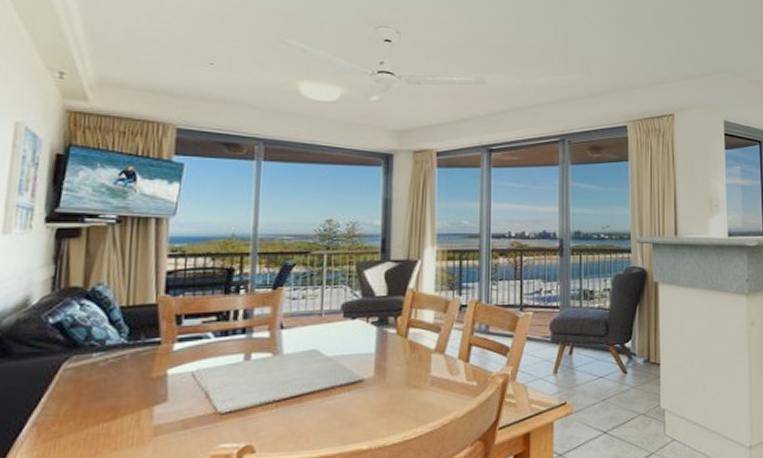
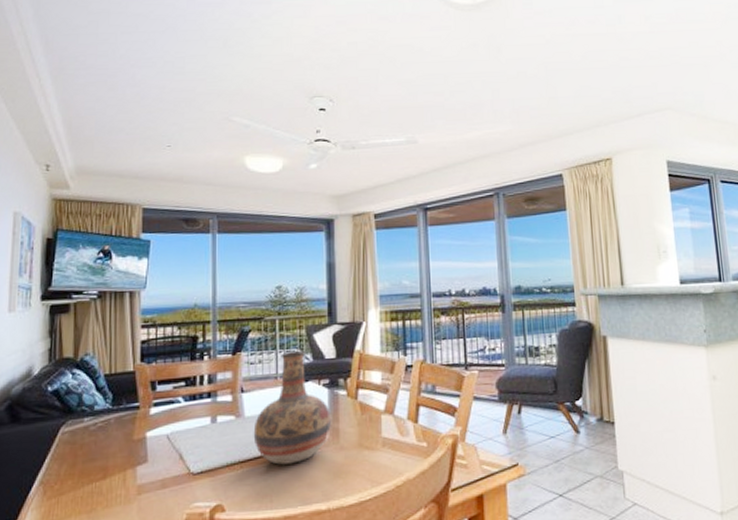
vase: none [291,286,378,404] -> present [253,350,331,465]

